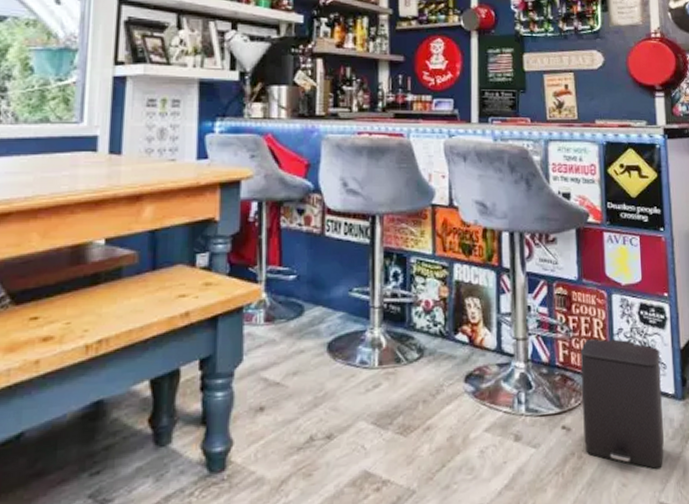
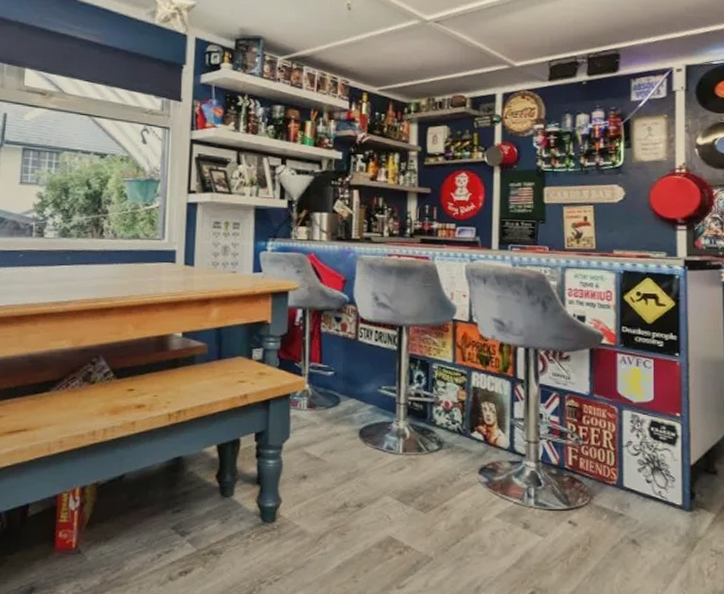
pedal bin: present [580,338,664,469] -> none [589,447,669,569]

